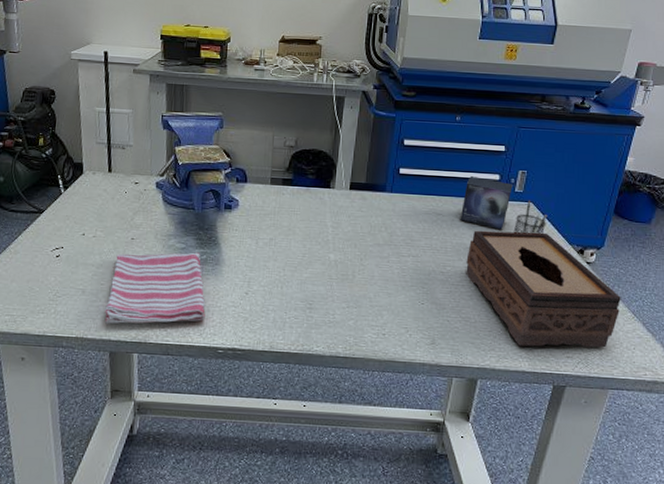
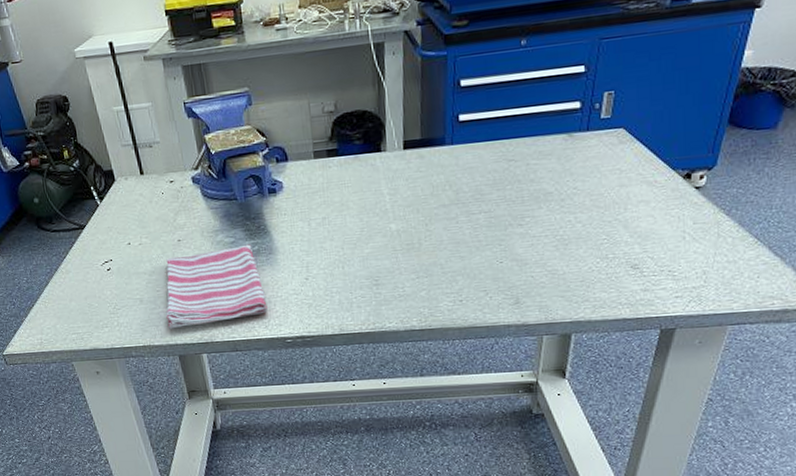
small box: present [460,175,513,230] -> none [536,108,598,167]
tissue box: present [466,230,621,348] -> none [547,161,740,292]
pencil holder: present [514,200,548,234] -> none [603,125,643,168]

